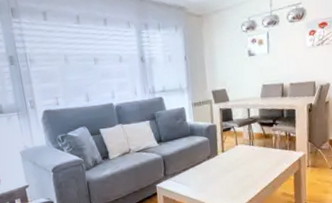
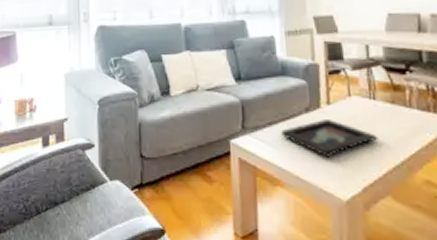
decorative tray: none [191,162,255,188] -> present [281,120,379,157]

